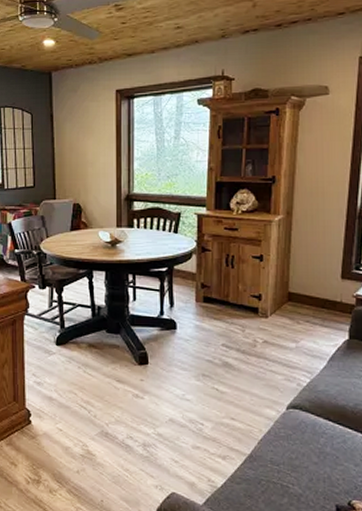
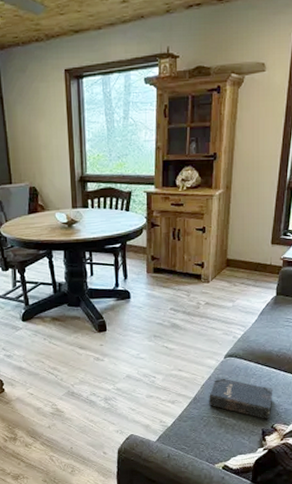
hardback book: none [268,432,349,494] -> present [209,377,273,420]

